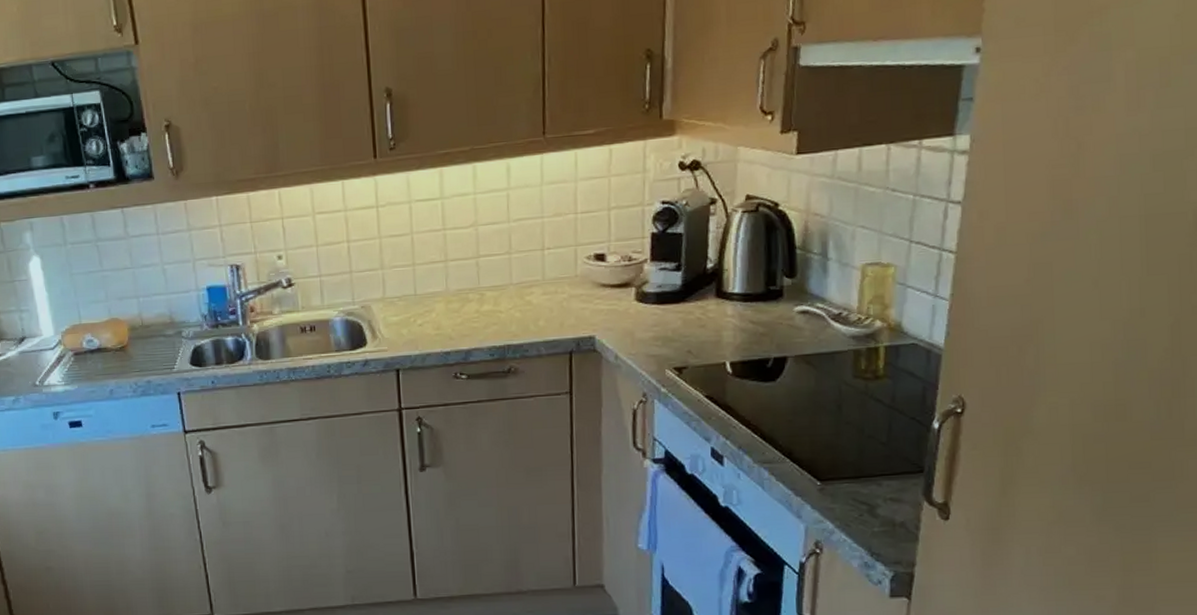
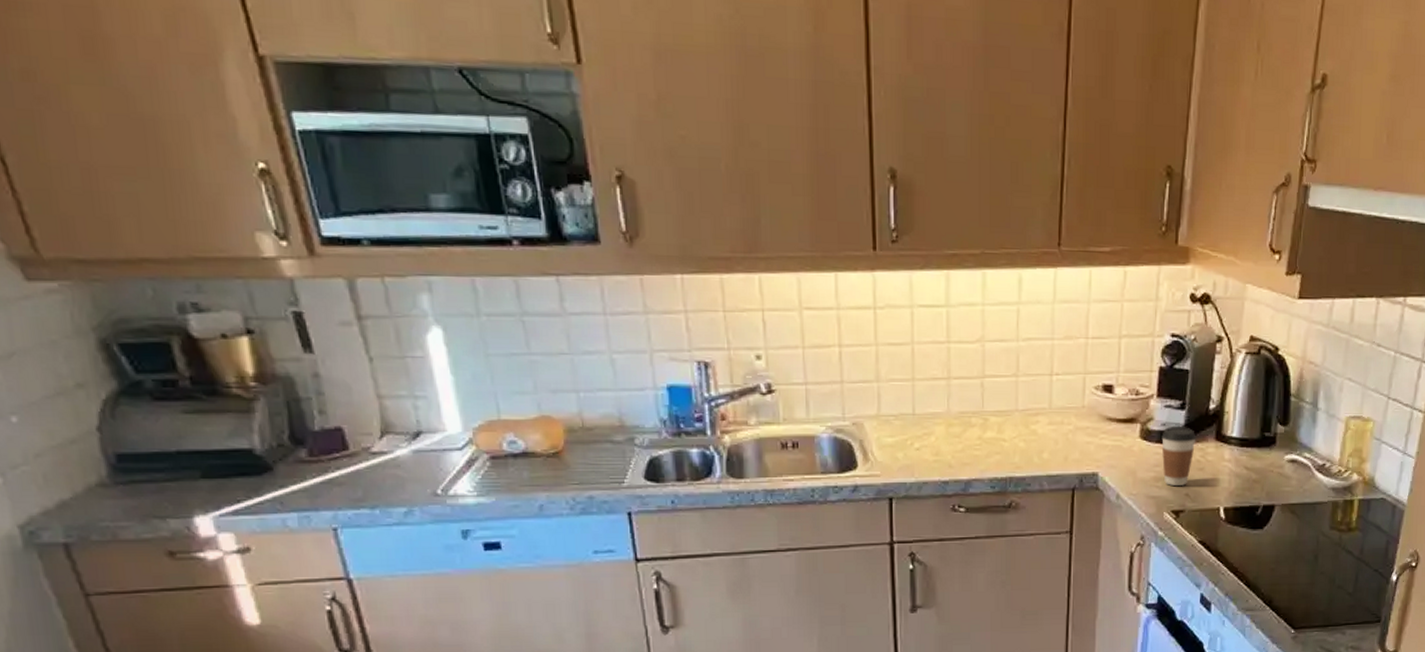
coffee cup: none [658,287,695,344] -> present [1161,427,1196,486]

